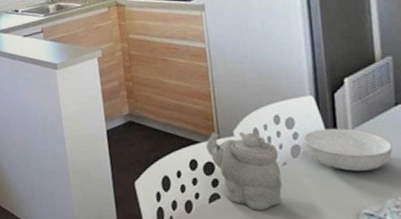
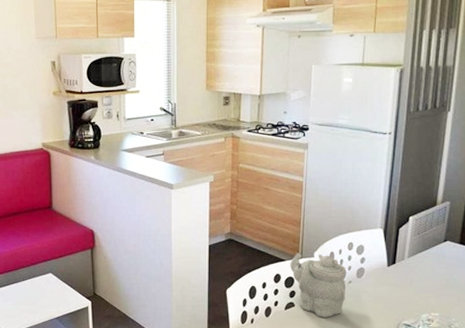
serving bowl: present [303,128,393,171] -> none [368,256,435,291]

